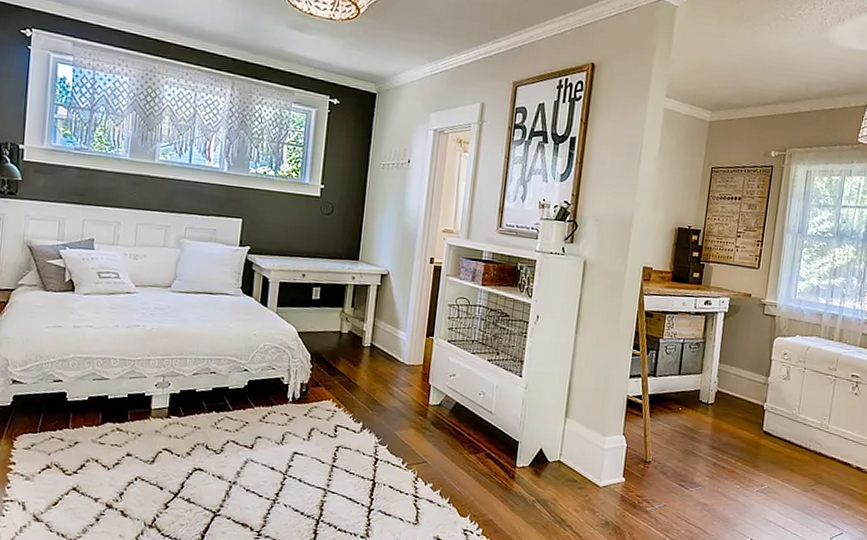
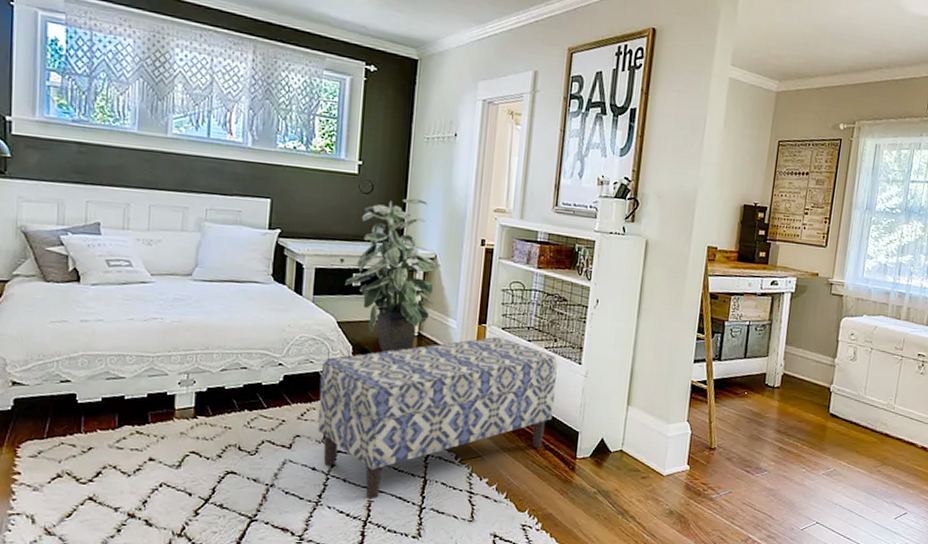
bench: none [277,348,500,500] -> present [318,336,558,499]
indoor plant: none [306,218,393,362] -> present [345,197,440,353]

